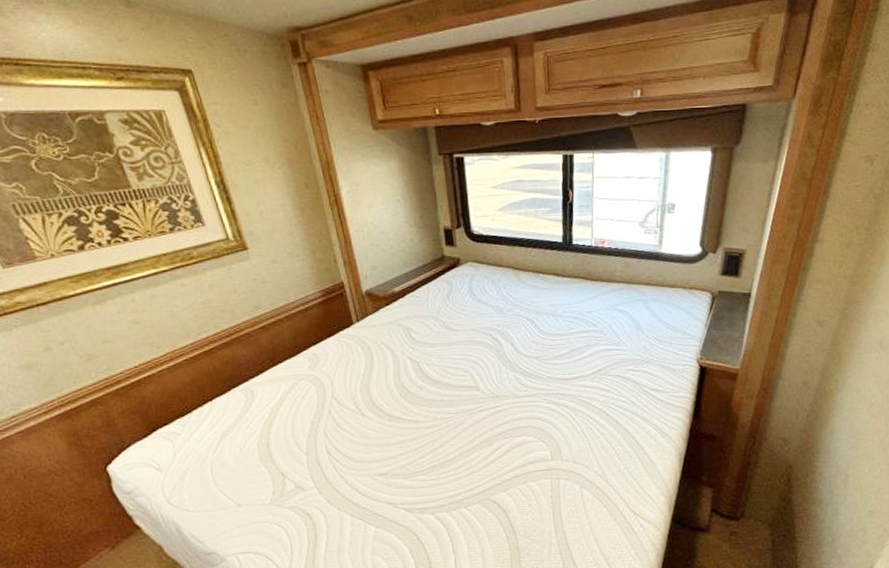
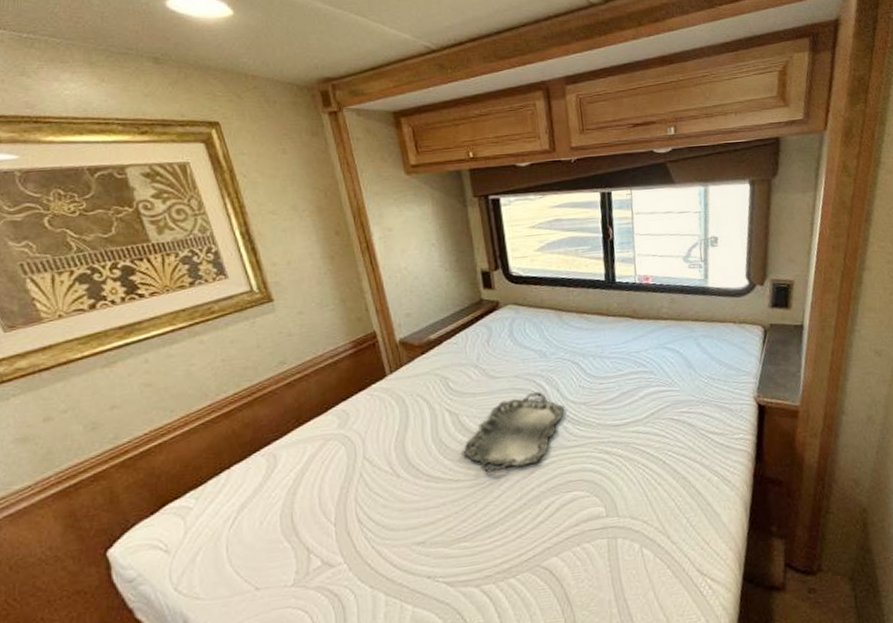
serving tray: none [421,345,518,416] -> present [461,391,565,473]

